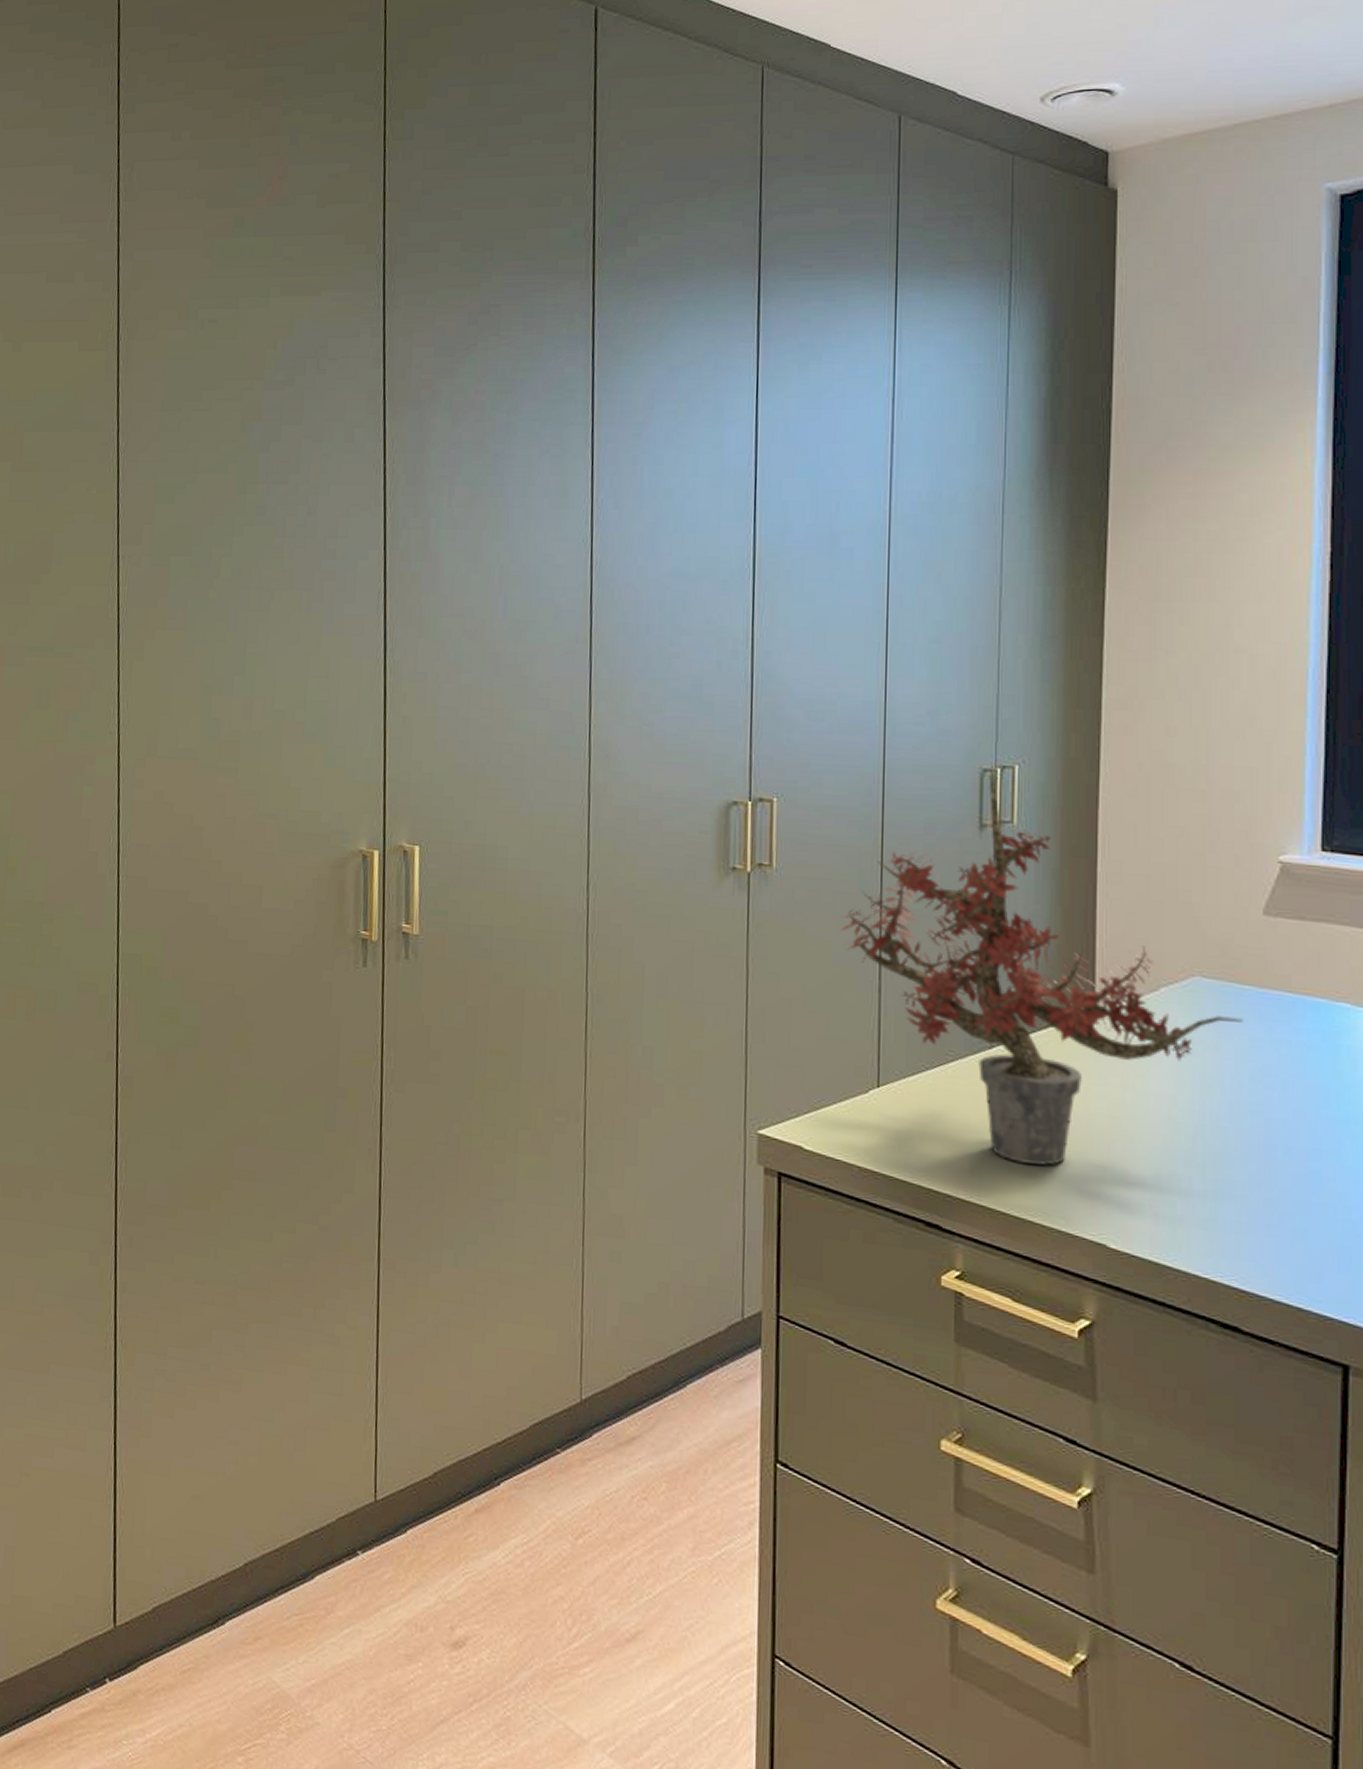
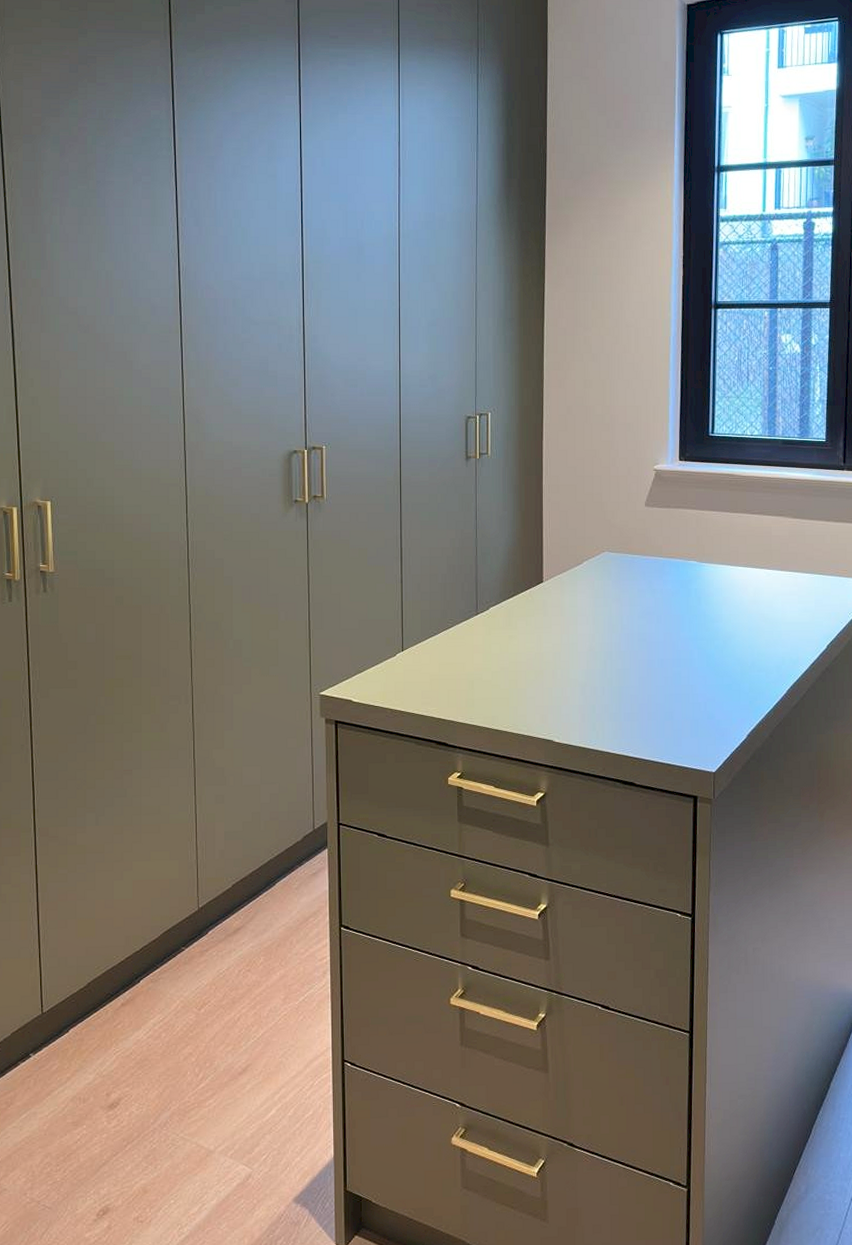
potted plant: present [839,766,1243,1166] -> none [373,414,634,692]

